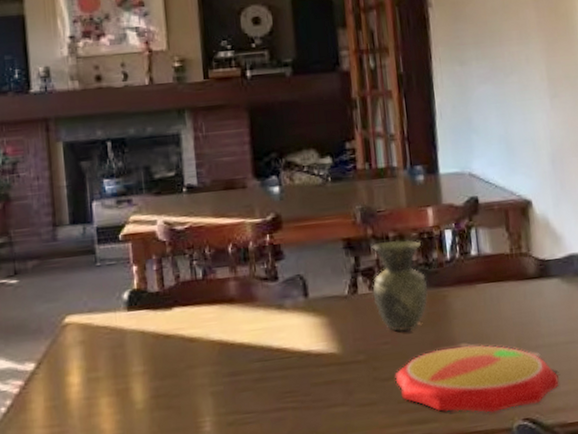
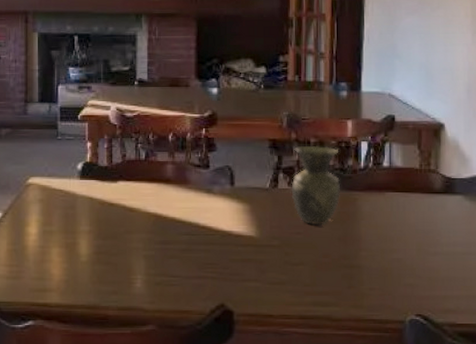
plate: present [395,344,559,413] -> none [304,244,452,305]

